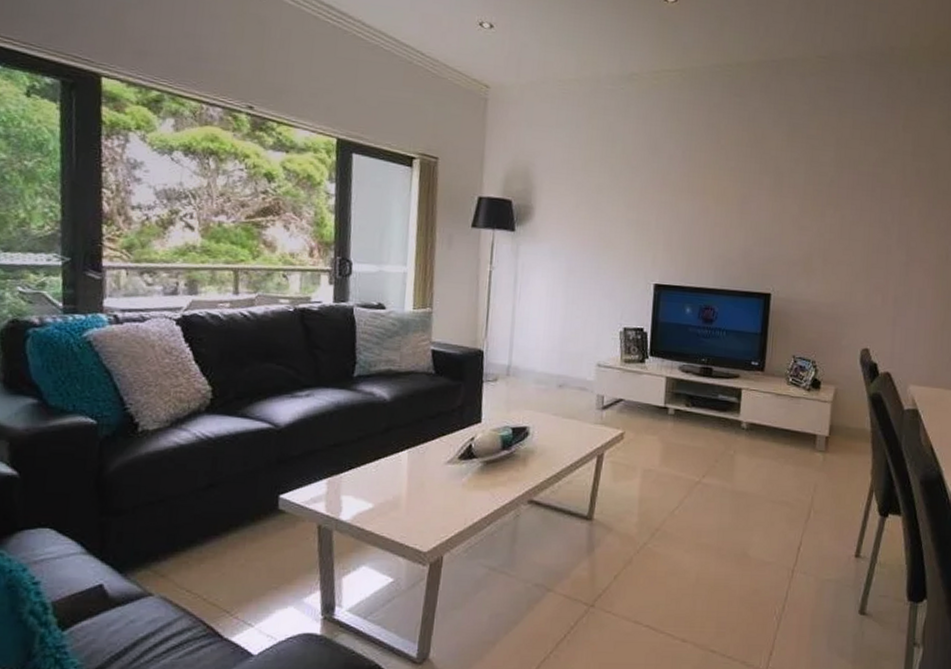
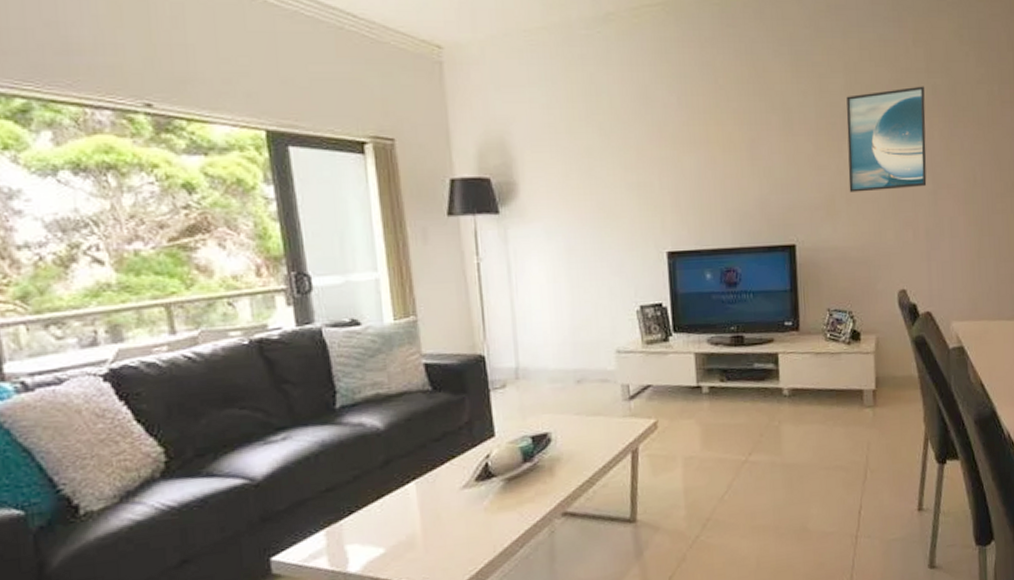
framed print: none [827,167,909,258] -> present [846,86,927,193]

